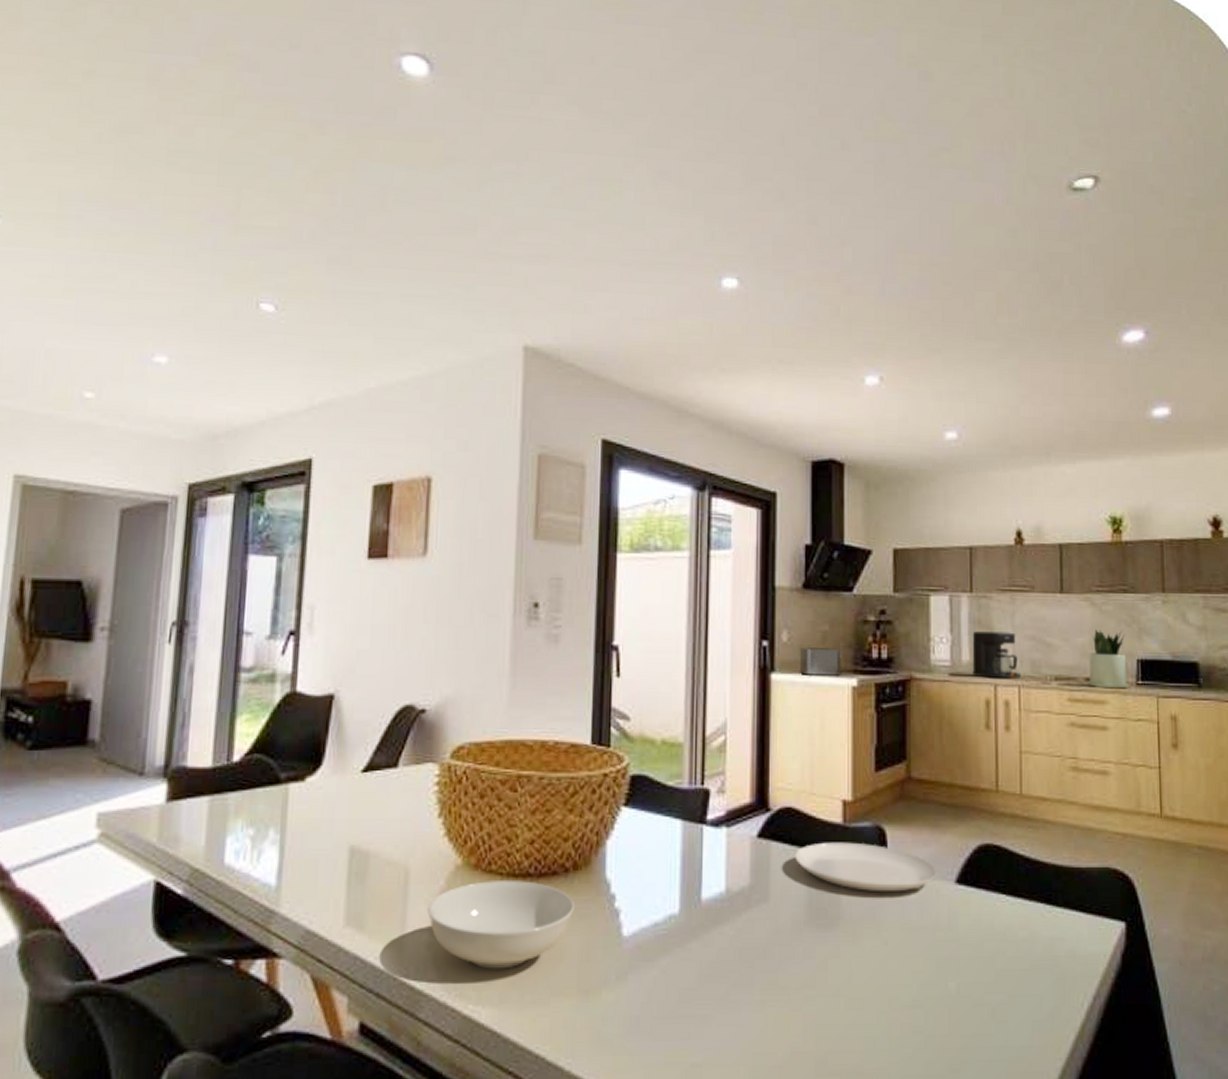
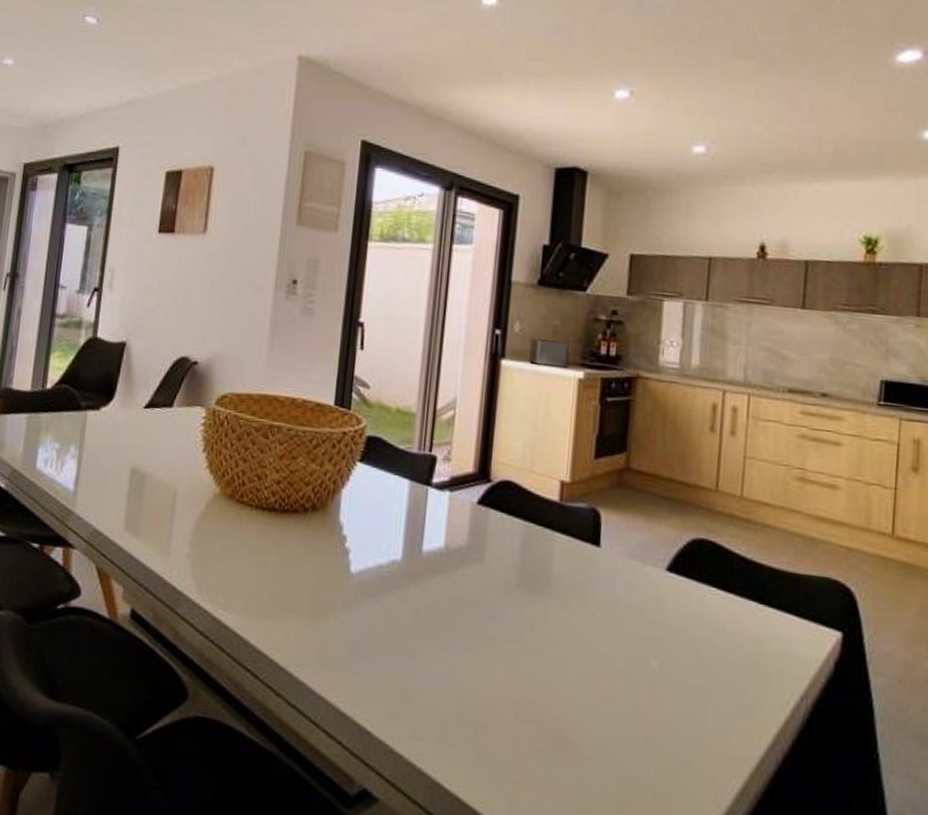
bowl: present [428,881,574,969] -> none [189,509,311,585]
plate: present [795,842,937,893] -> none [511,516,648,571]
coffee maker: present [972,631,1021,680] -> none [701,338,752,387]
planter: present [1086,629,1130,689] -> none [821,347,871,408]

